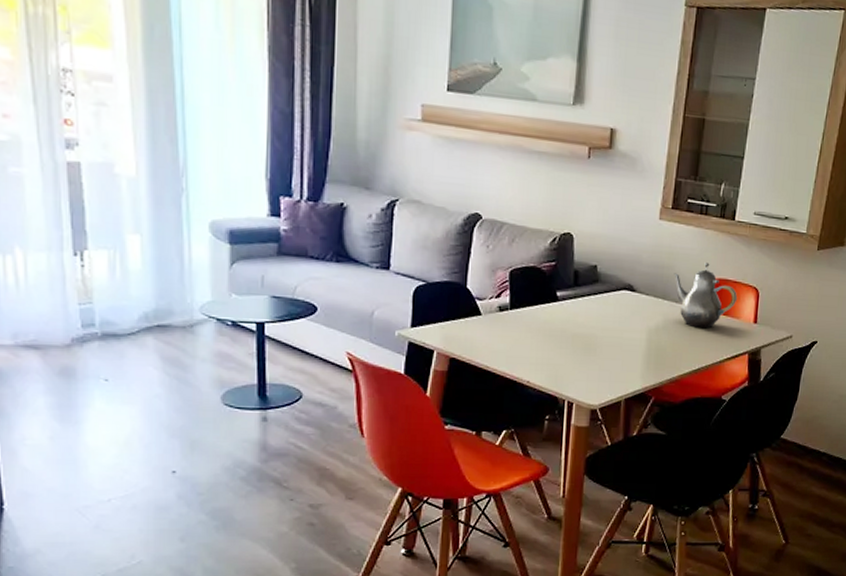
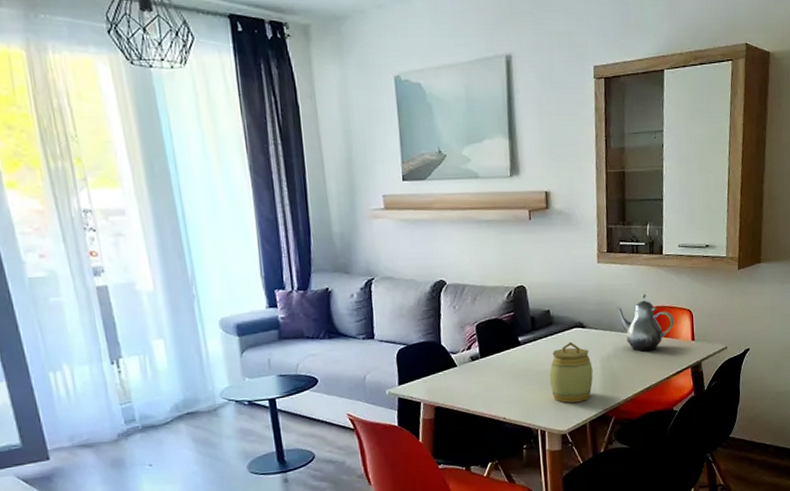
jar: none [585,305,637,376] -> present [549,341,593,403]

